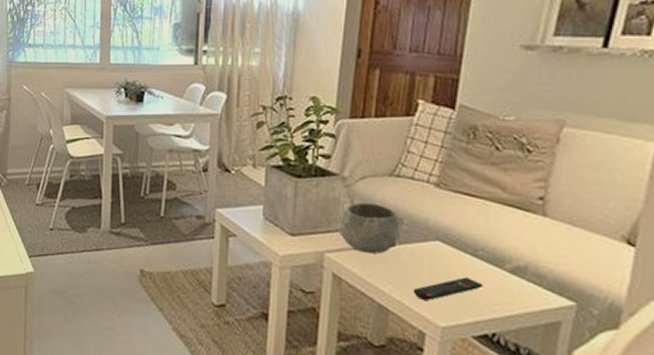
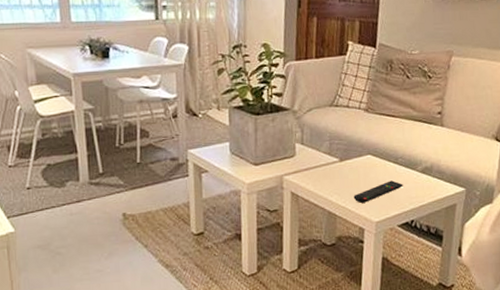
bowl: present [336,202,404,254] -> none [291,130,343,172]

